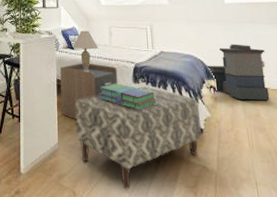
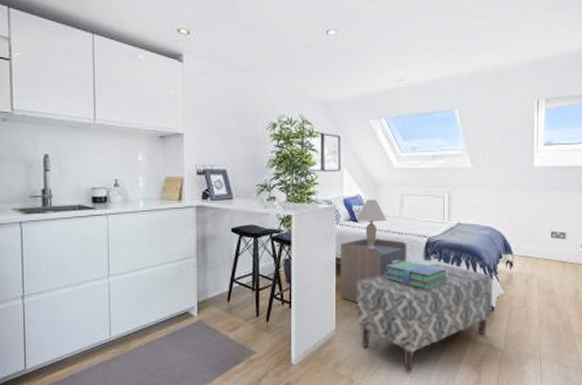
storage bin: present [205,44,270,101] -> none [503,214,568,275]

